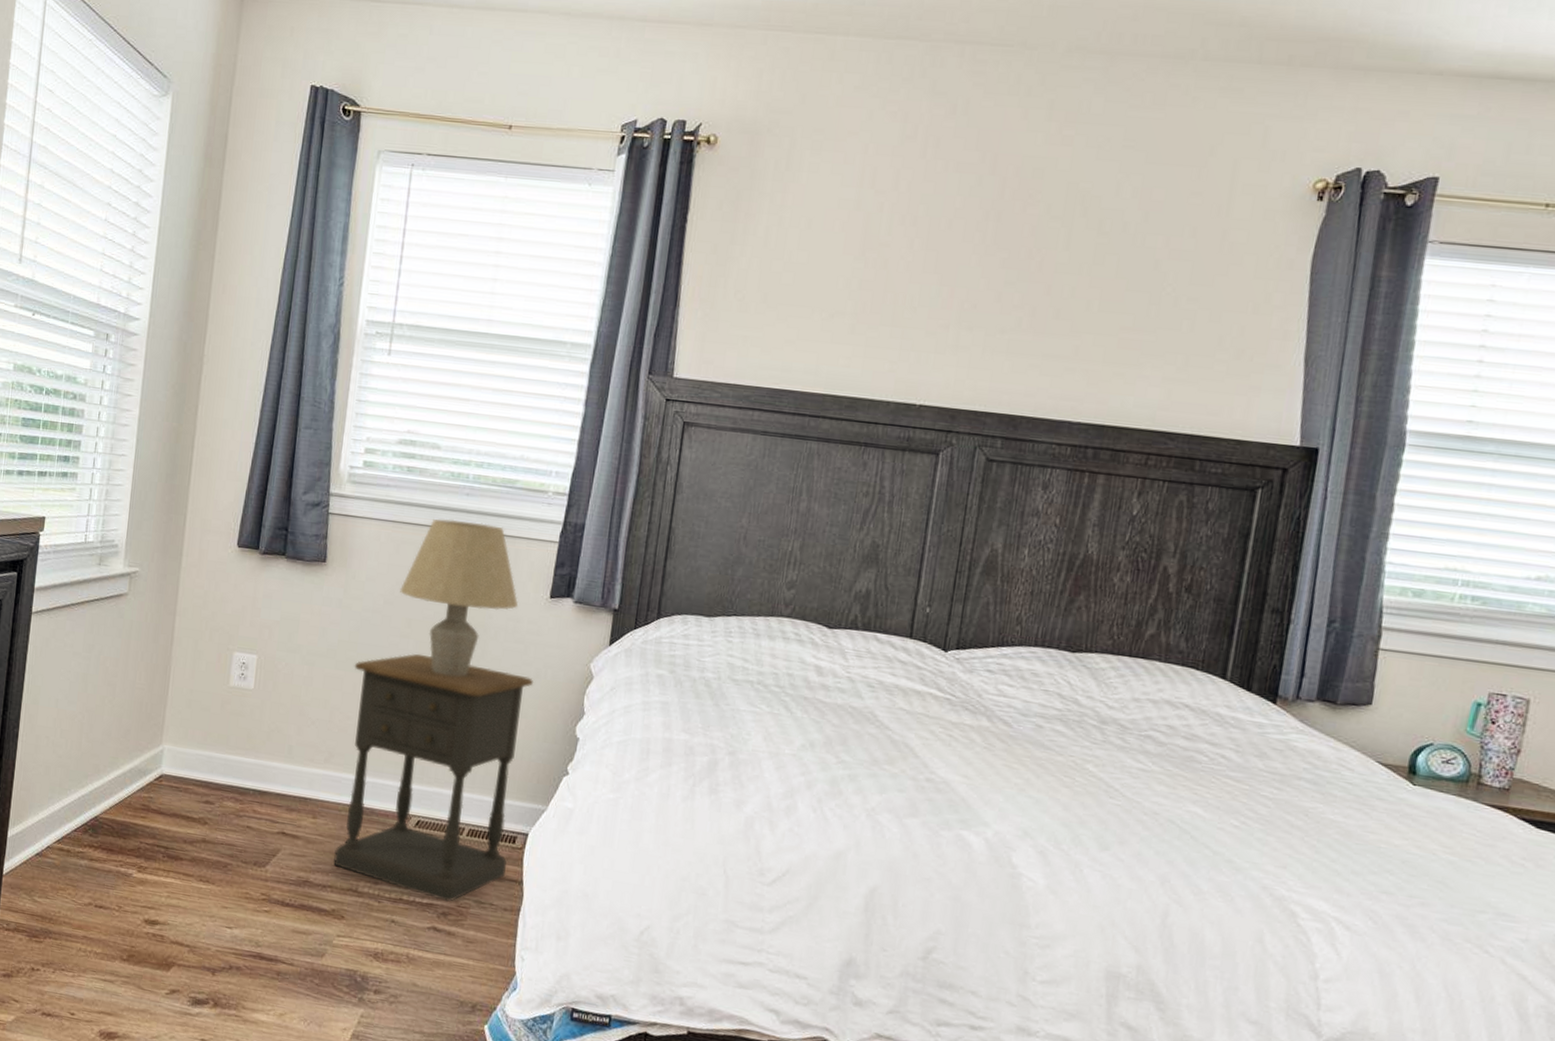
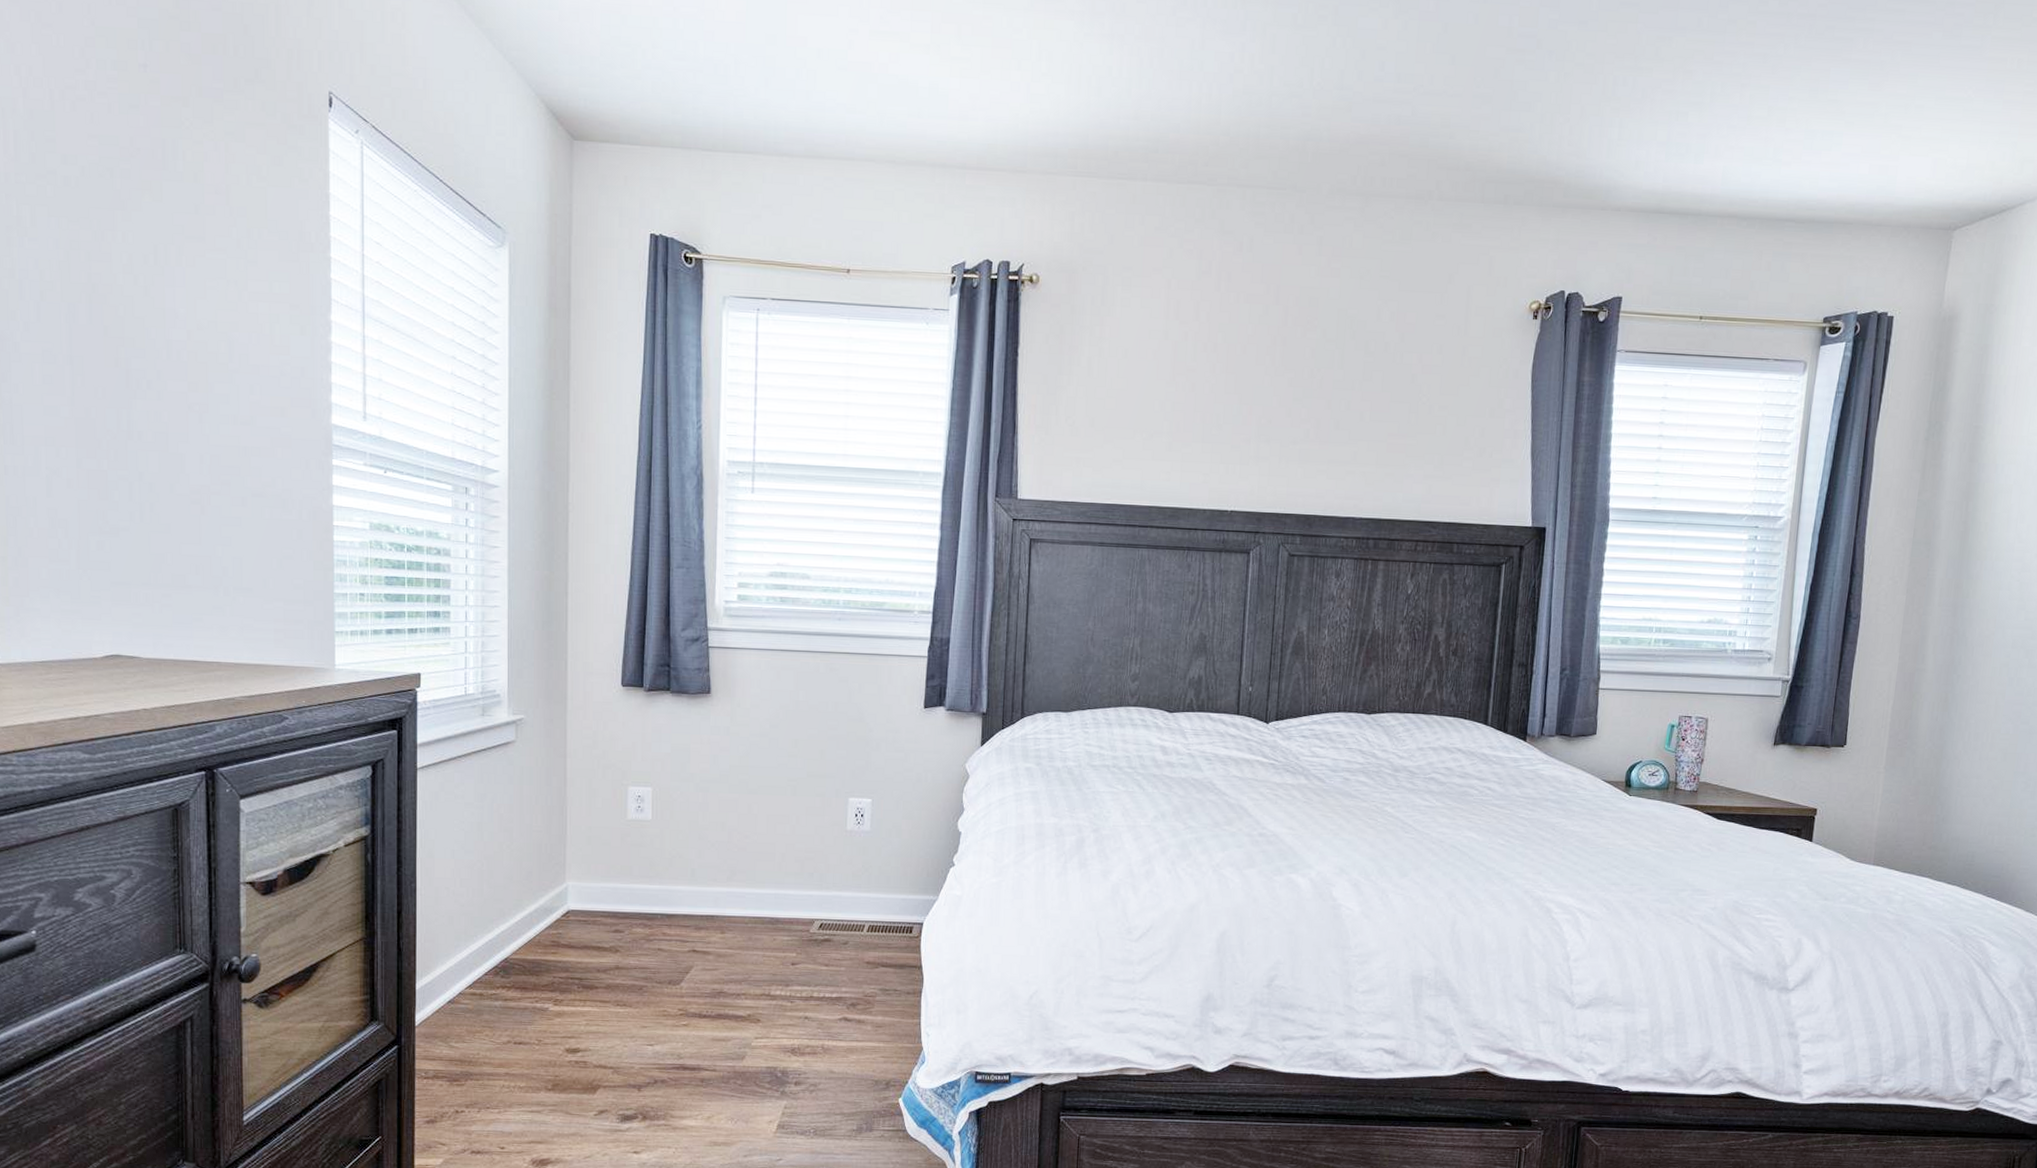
nightstand: present [333,653,533,902] -> none [745,770,915,993]
table lamp: present [400,518,519,677] -> none [784,643,896,789]

